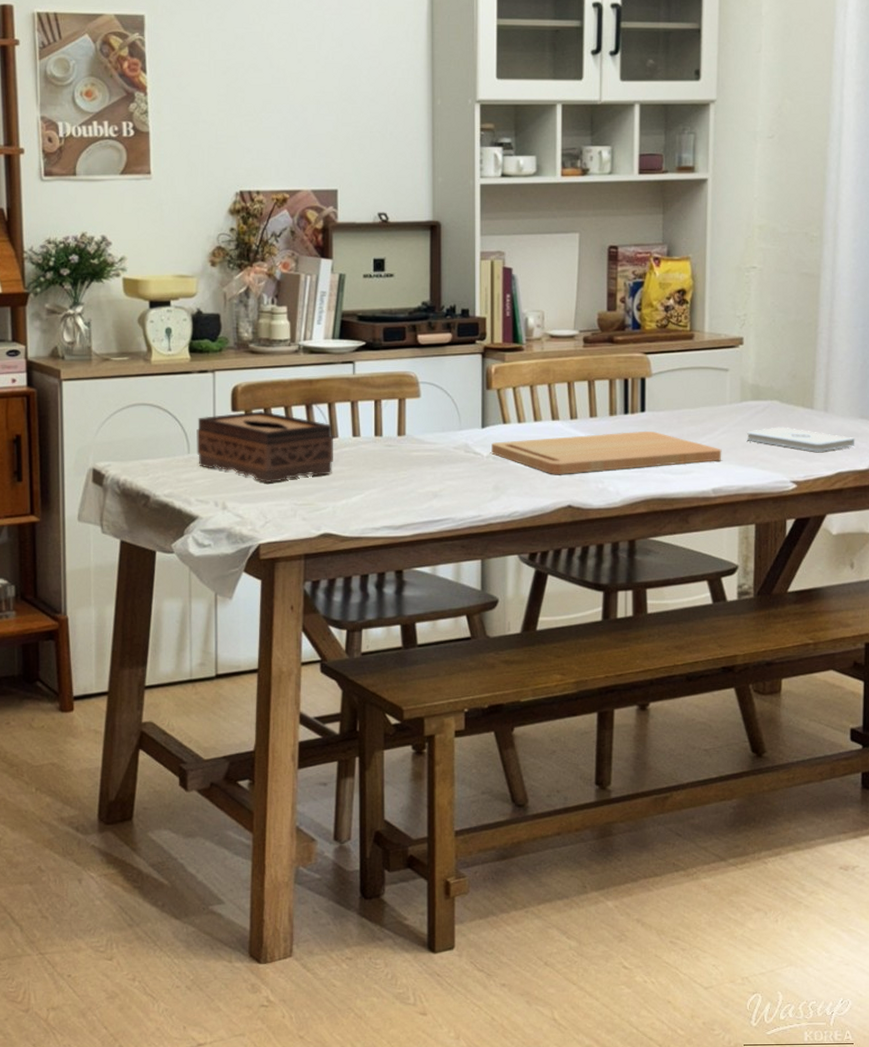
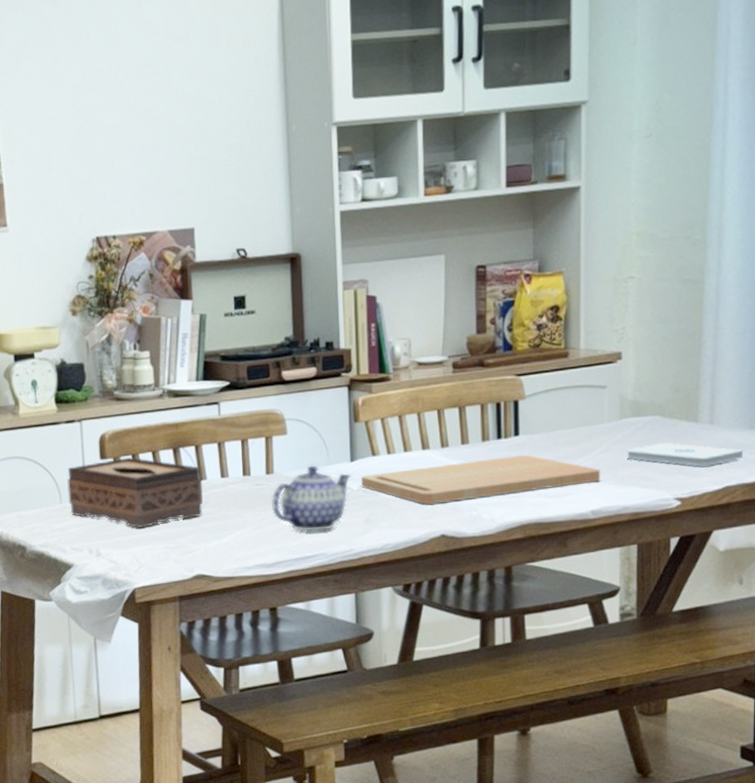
teapot: none [401,429,482,495] -> present [271,465,352,532]

